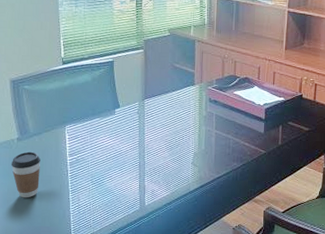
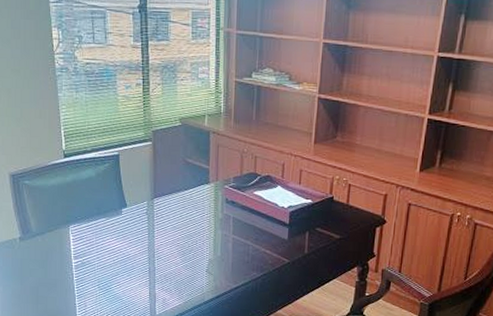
coffee cup: present [11,151,40,198] -> none [14,252,44,302]

